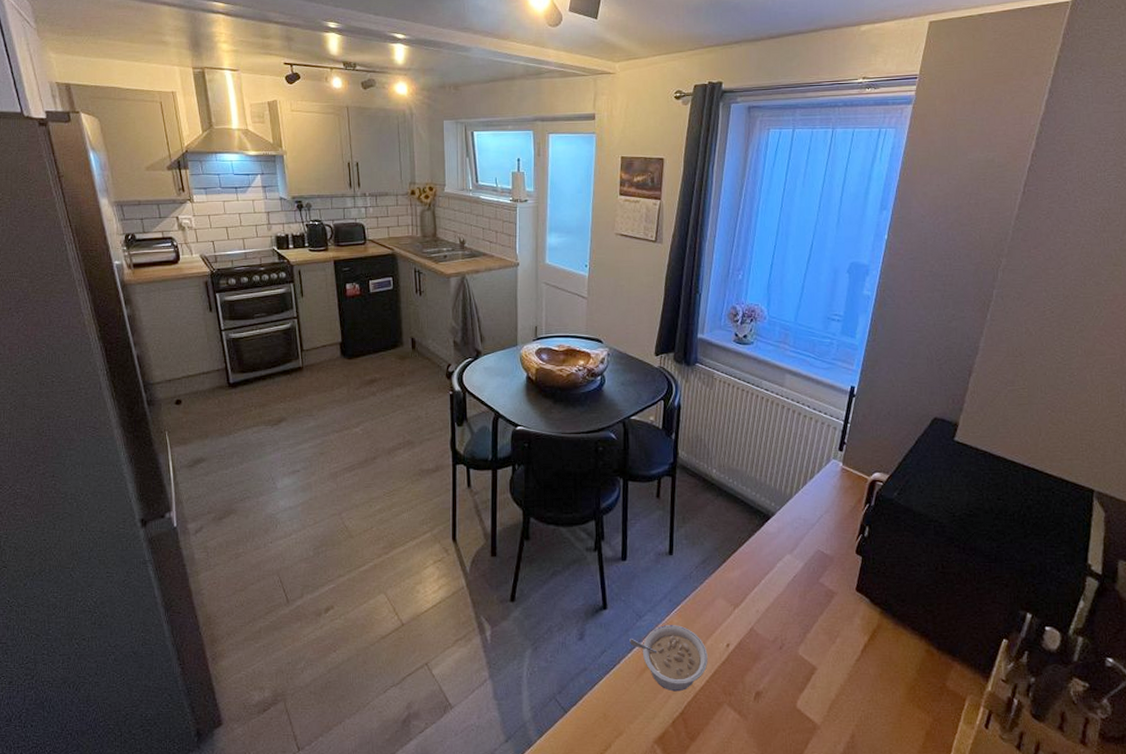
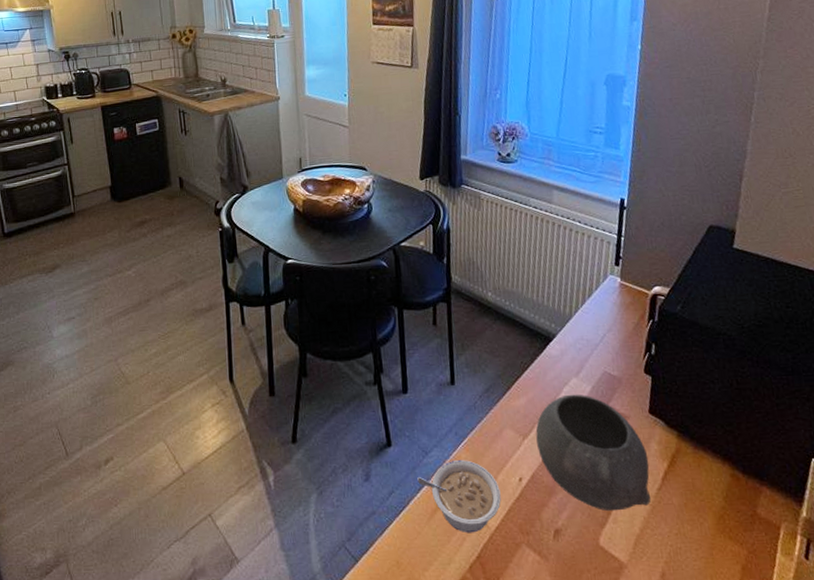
bowl: none [746,569,851,678] -> present [535,394,651,512]

